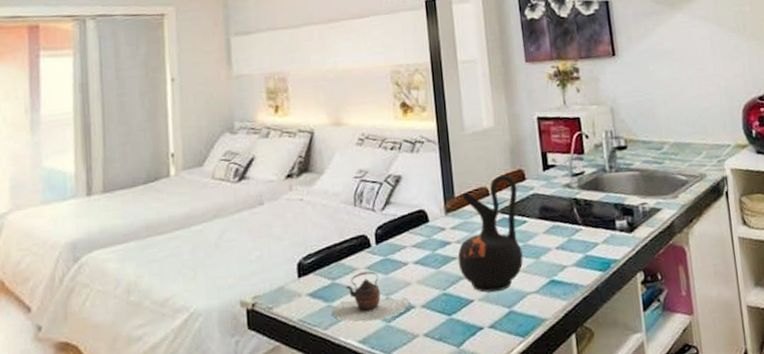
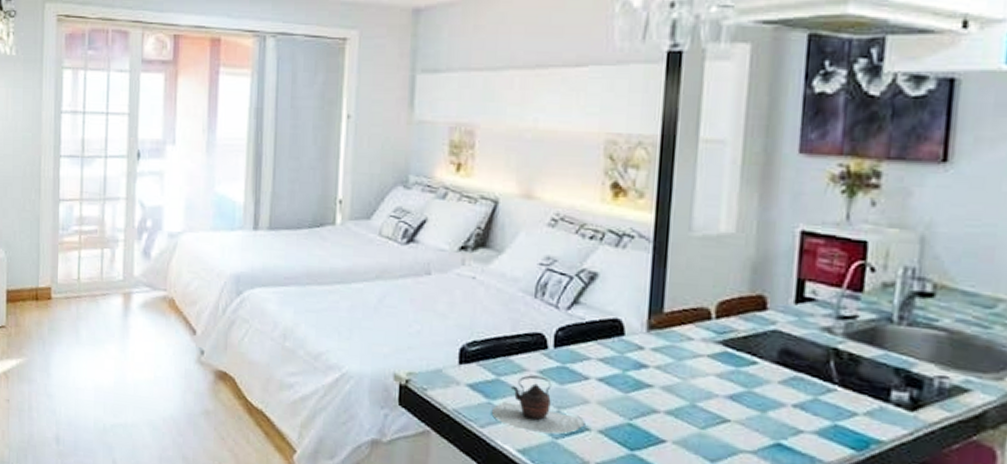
ceramic jug: present [457,174,523,293] -> none [653,297,752,439]

